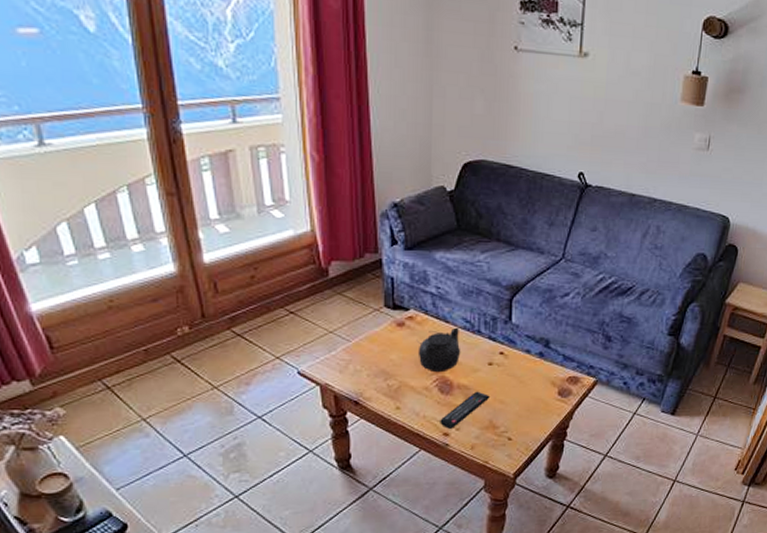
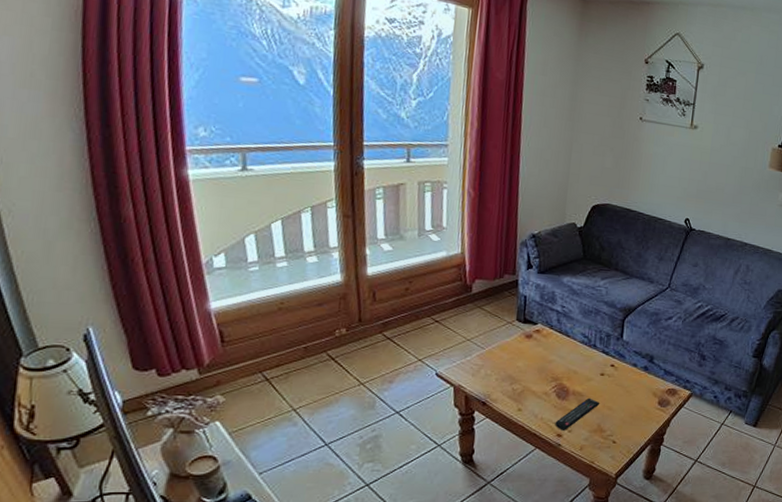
teapot: present [416,327,461,373] -> none [541,341,579,380]

